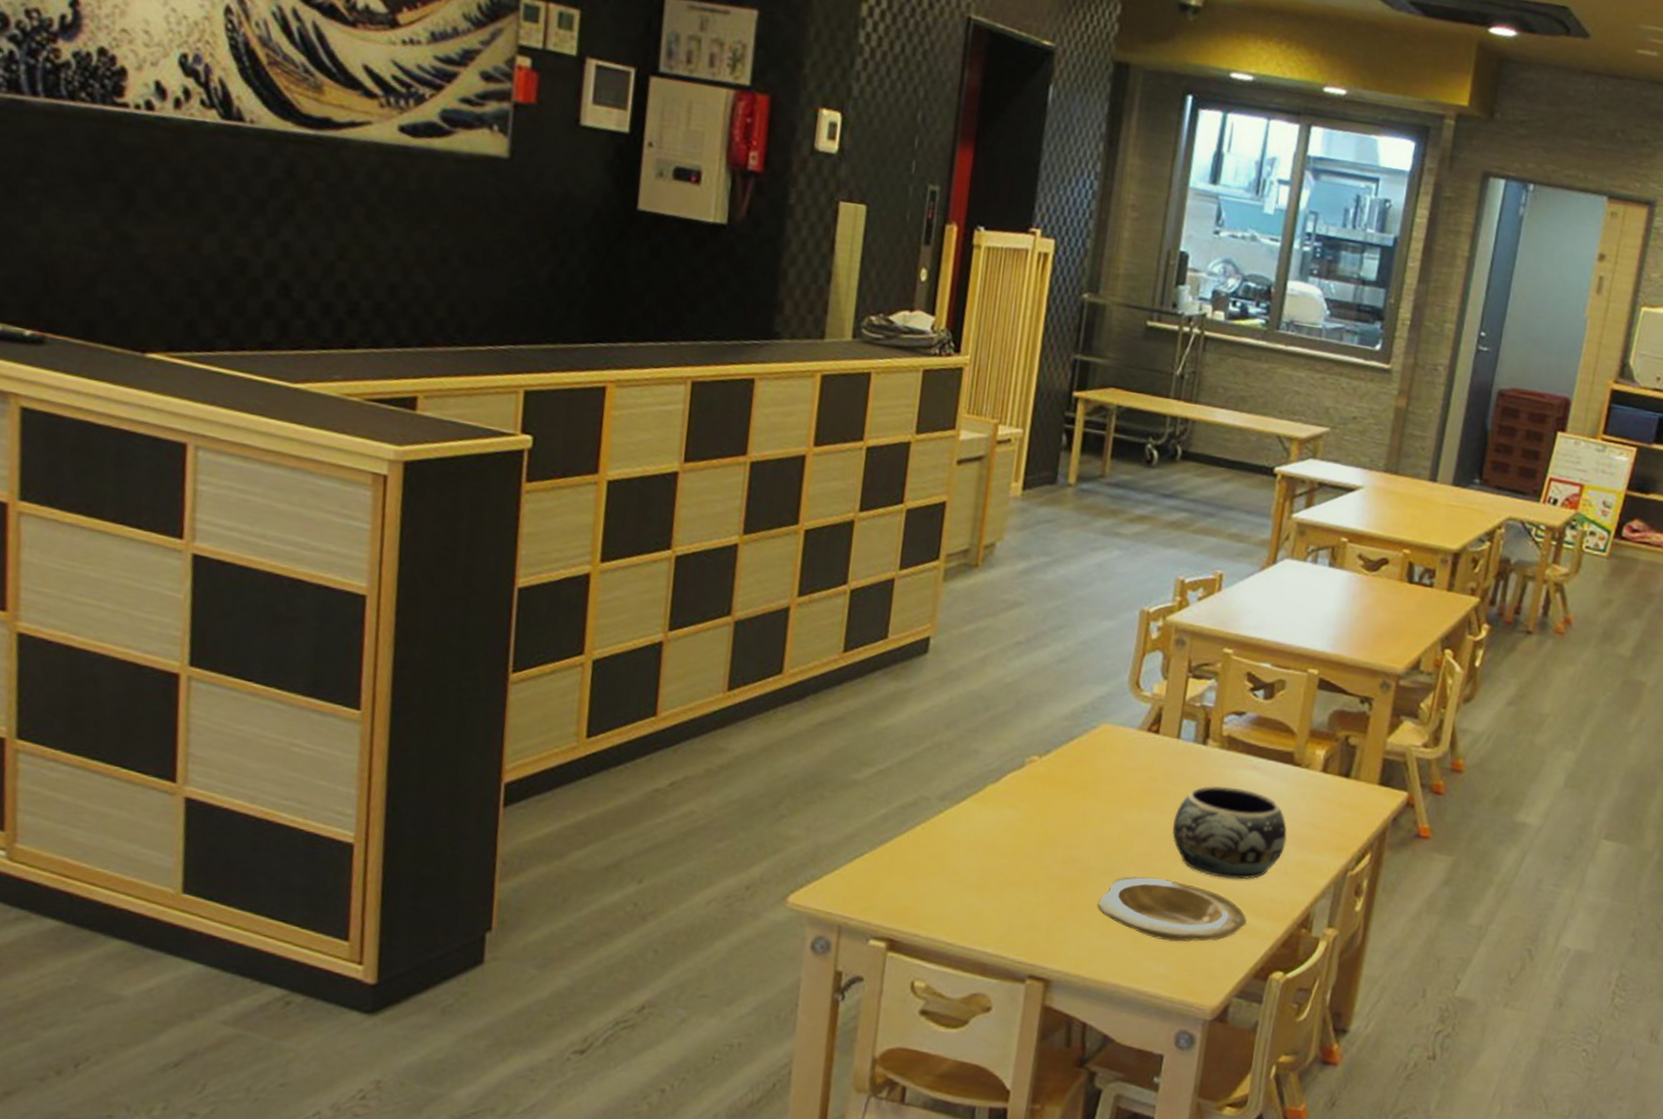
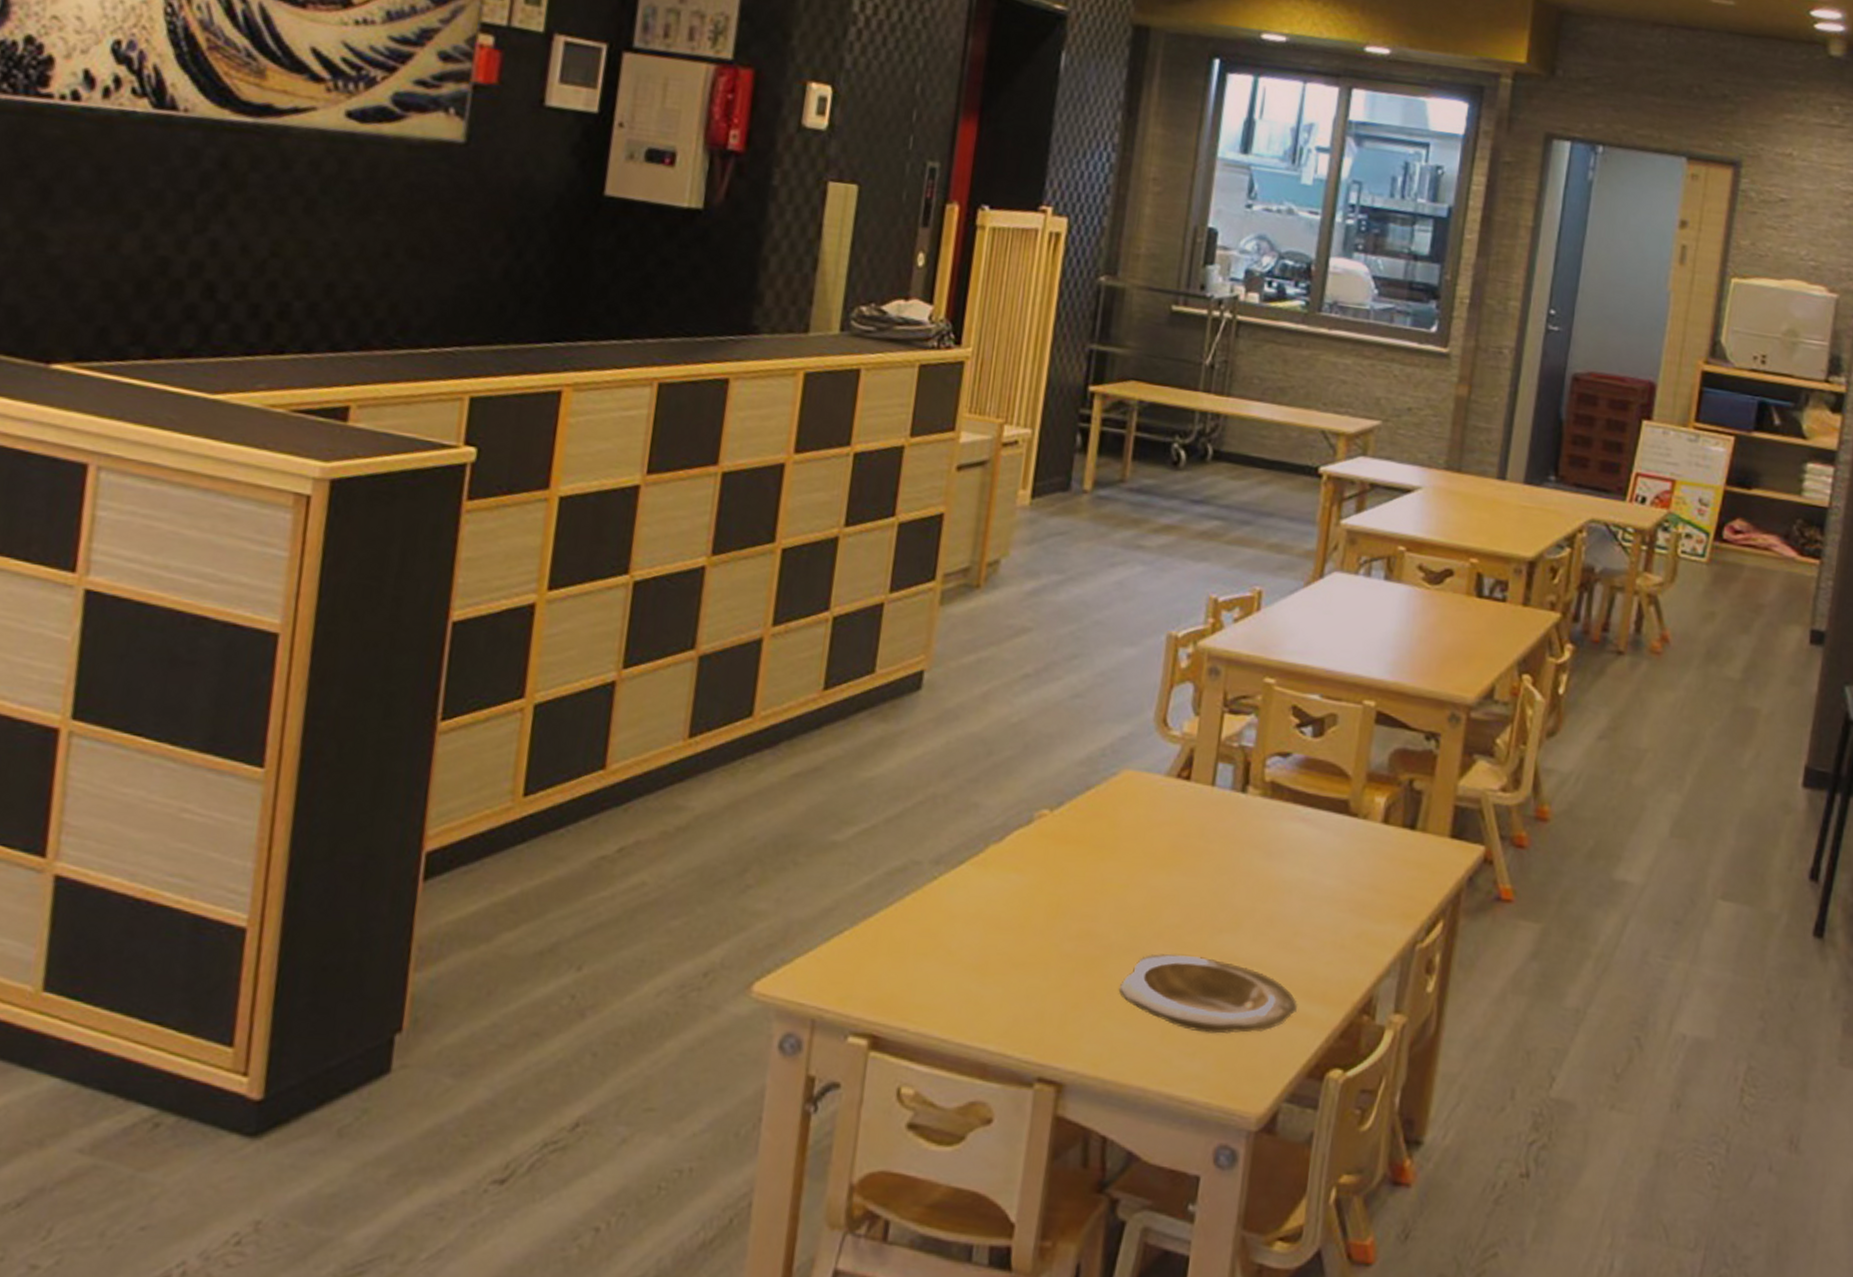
decorative bowl: present [1171,786,1287,879] -> none [1206,842,1344,955]

